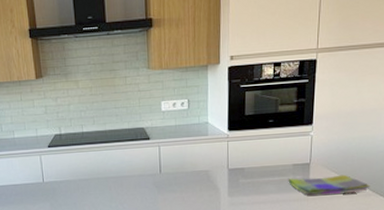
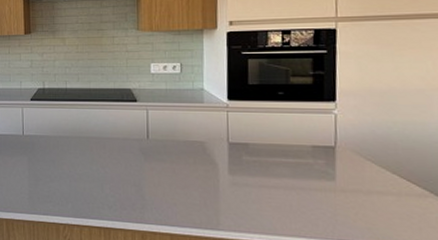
dish towel: present [288,174,370,195] -> none [306,162,426,191]

